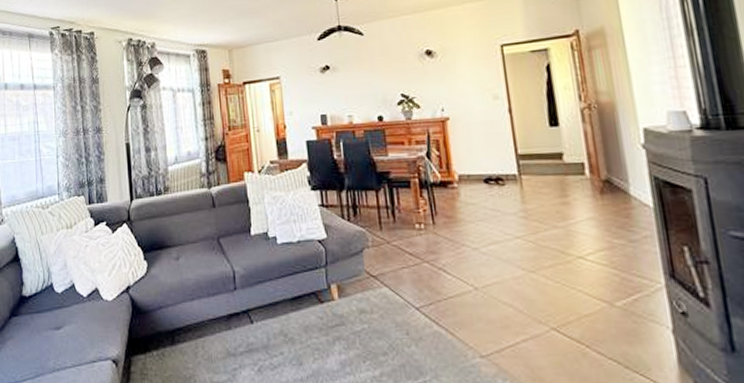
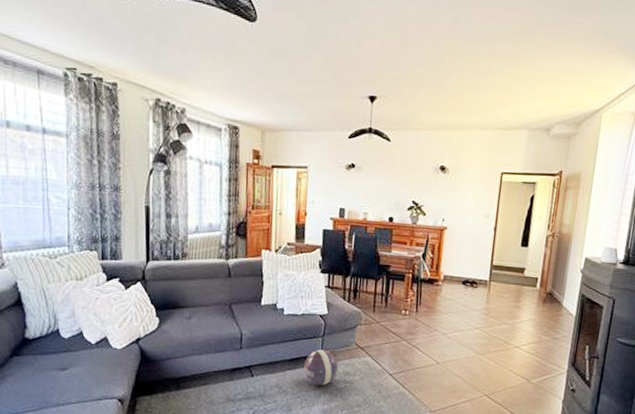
ball: none [309,282,351,329] -> present [304,349,339,386]

